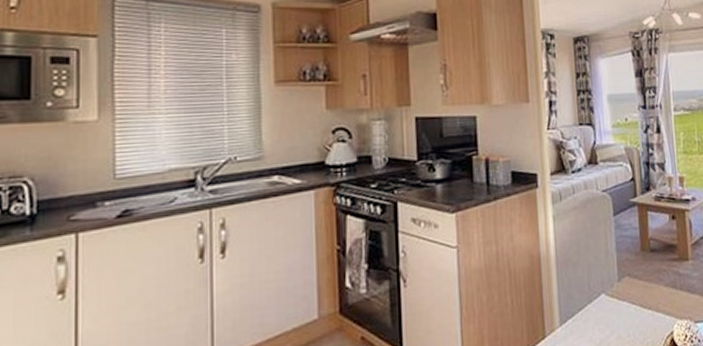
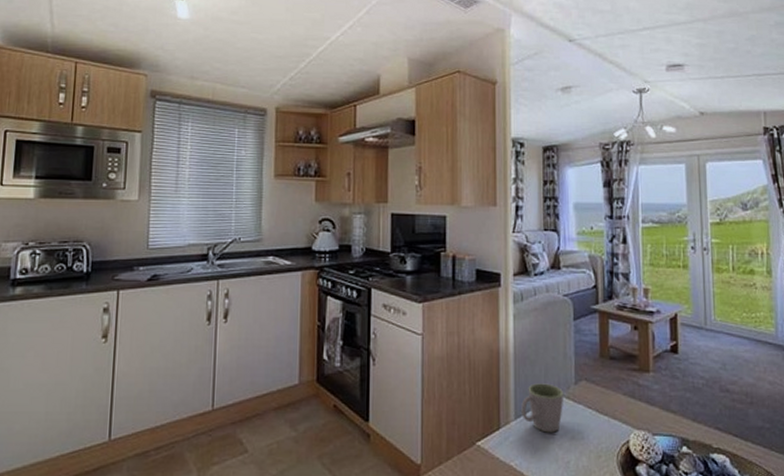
mug: none [566,284,609,335] -> present [521,383,564,433]

